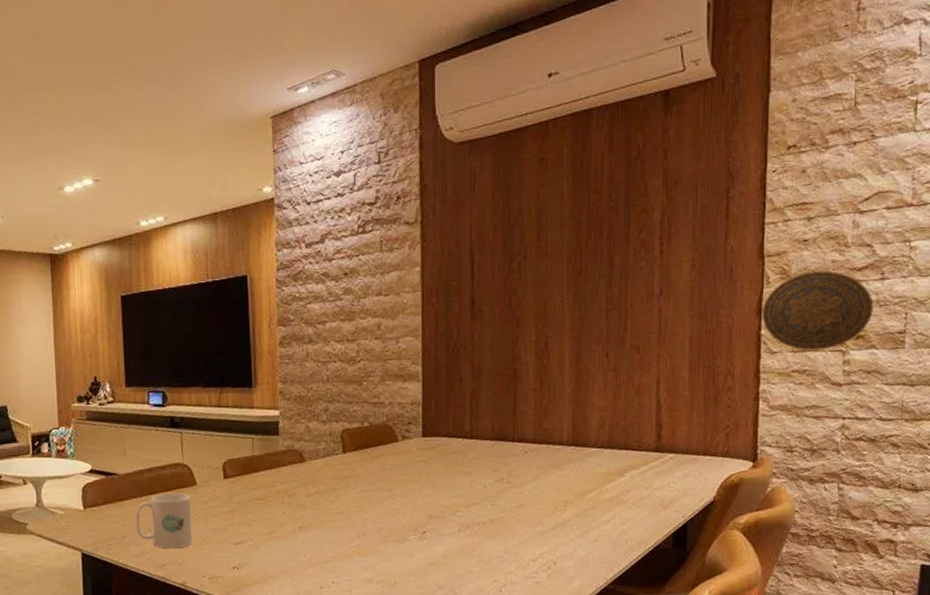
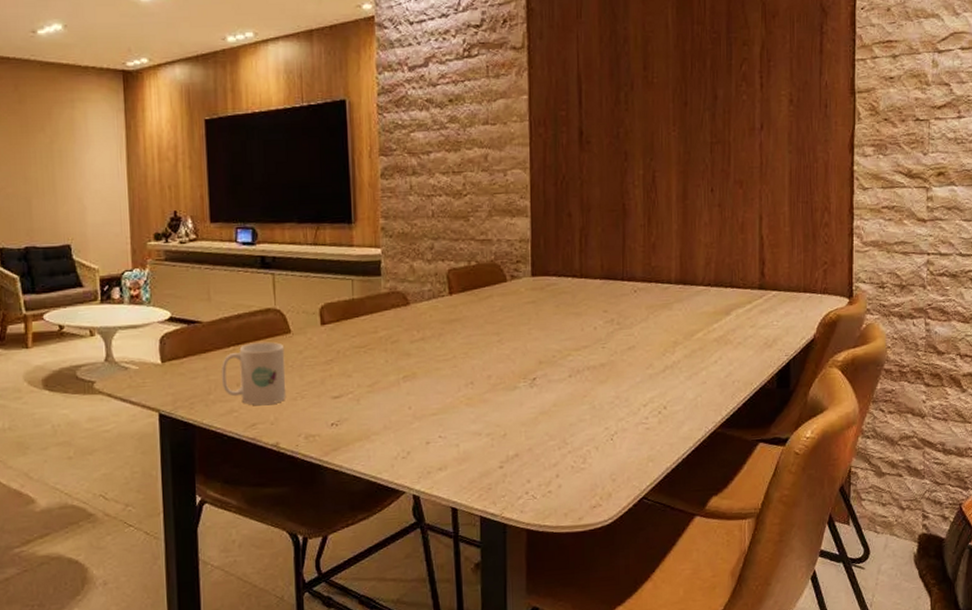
decorative plate: present [761,271,874,350] -> none [854,108,952,187]

